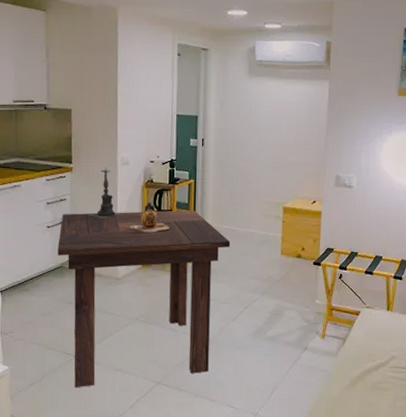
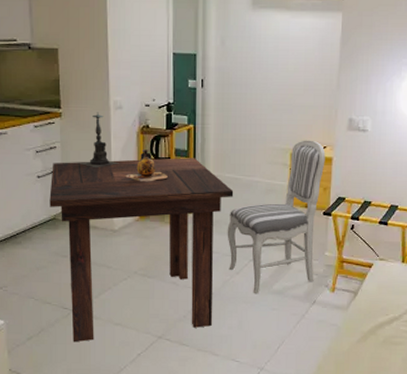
dining chair: none [224,194,315,341] -> present [227,140,326,294]

